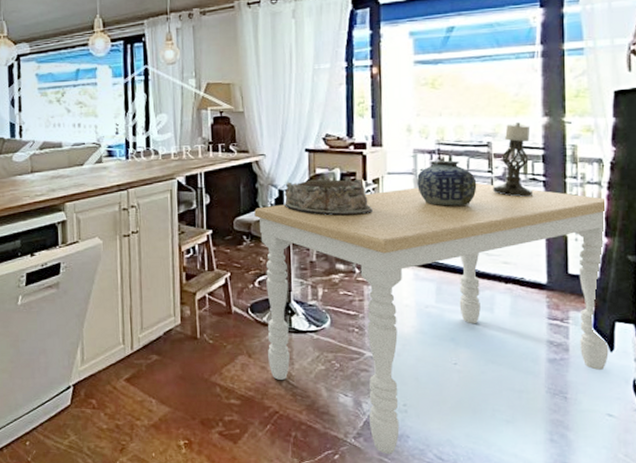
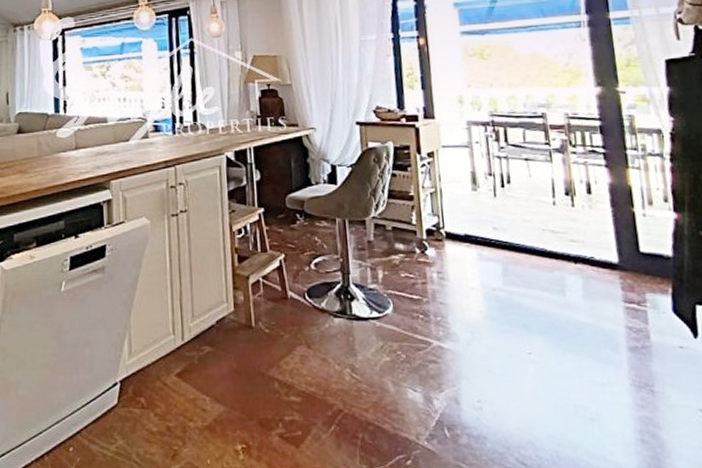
dining table: present [254,183,609,454] -> none [307,156,693,459]
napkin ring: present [284,176,372,216] -> none [337,150,429,192]
vase: present [417,160,477,206] -> none [473,132,536,180]
candle holder: present [492,122,535,197] -> none [551,93,595,170]

